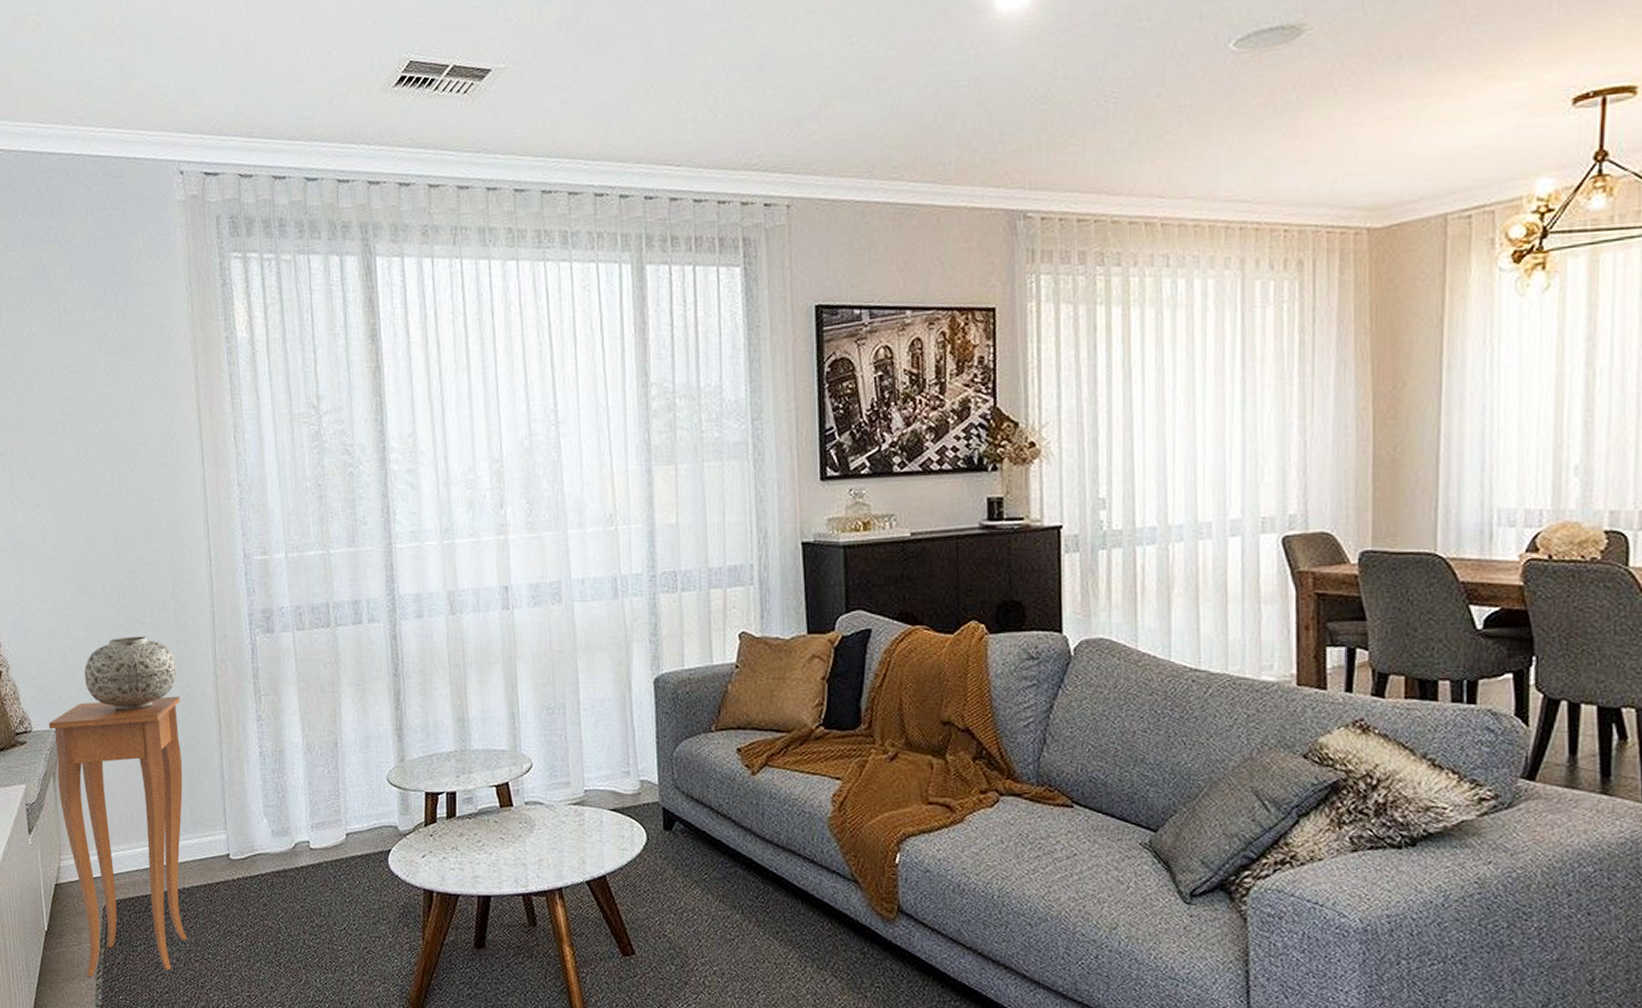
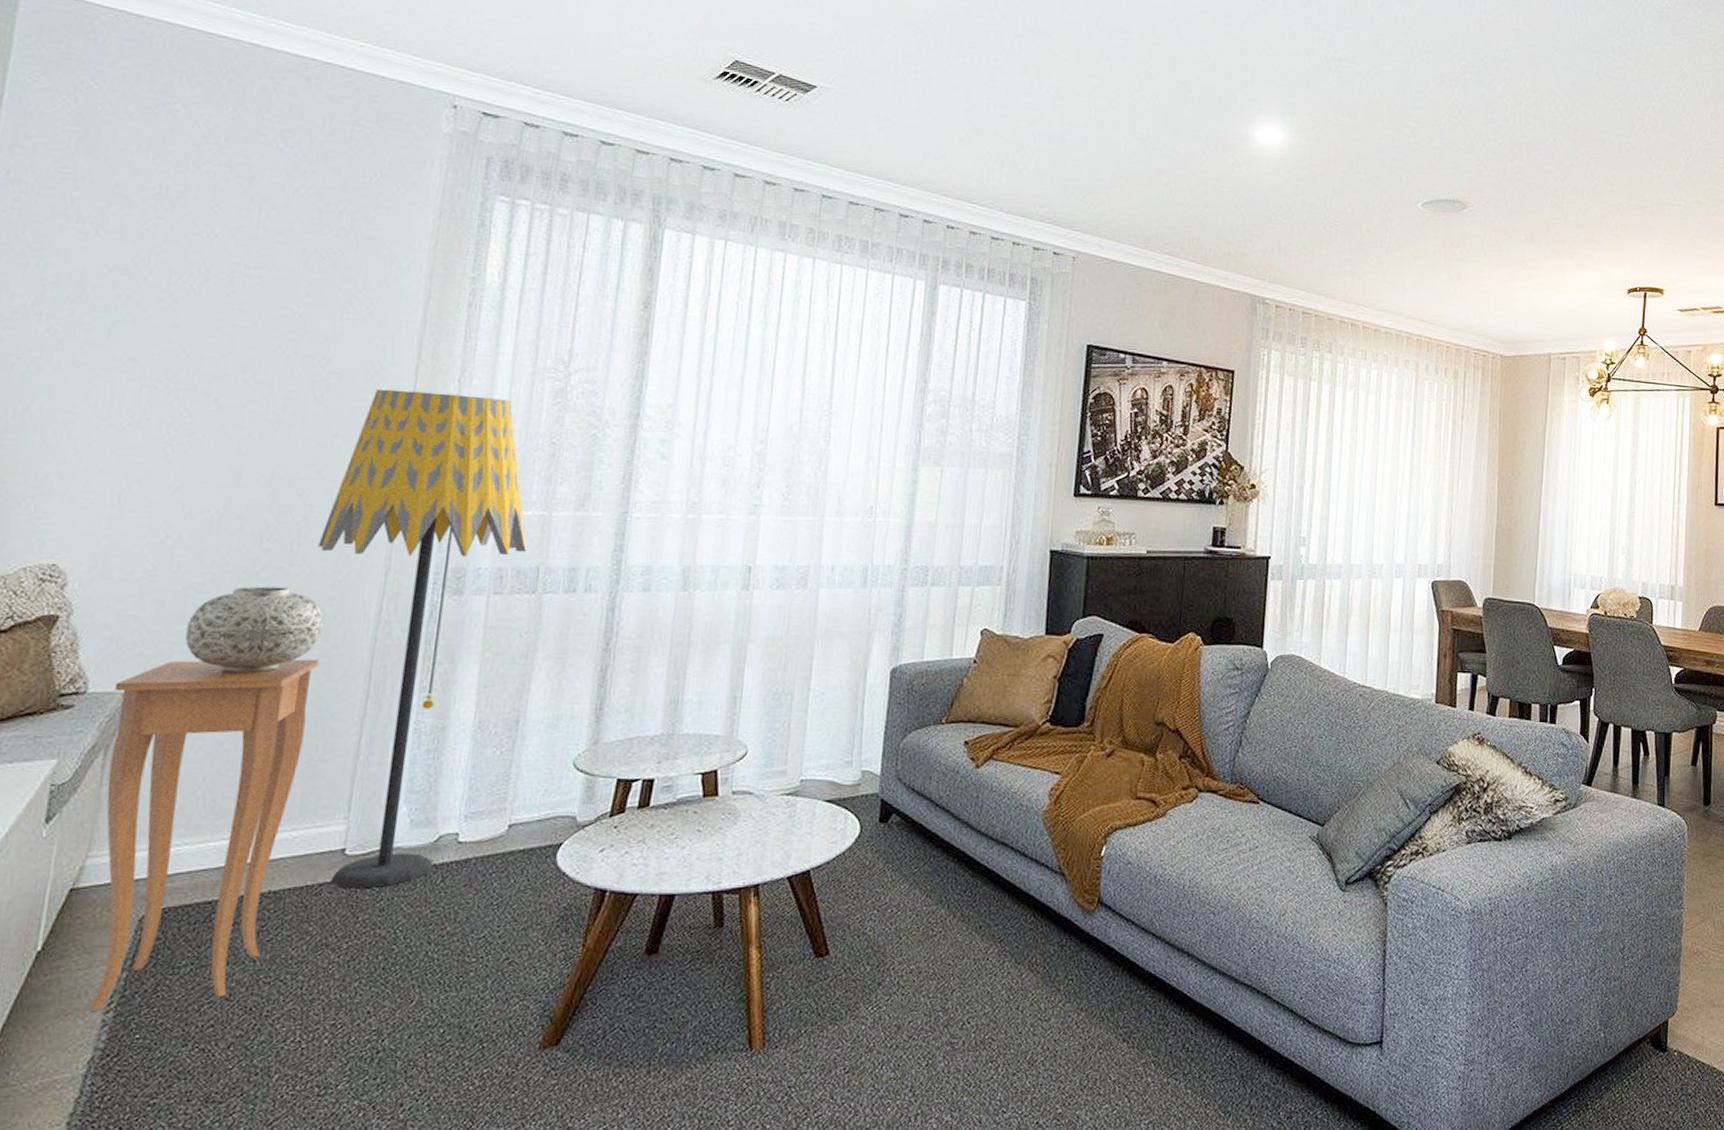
floor lamp: none [159,448,316,887] -> present [318,389,527,889]

